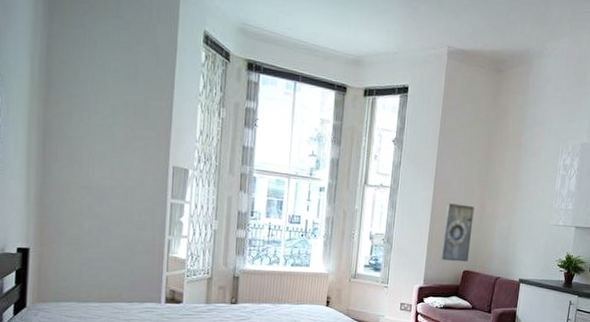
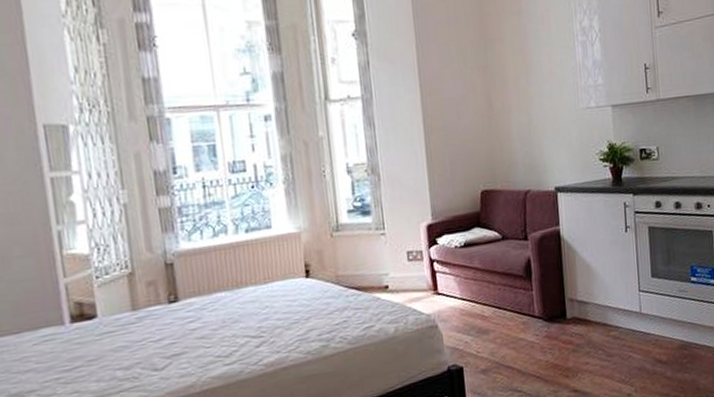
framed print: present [442,203,475,262] -> none [442,103,486,182]

